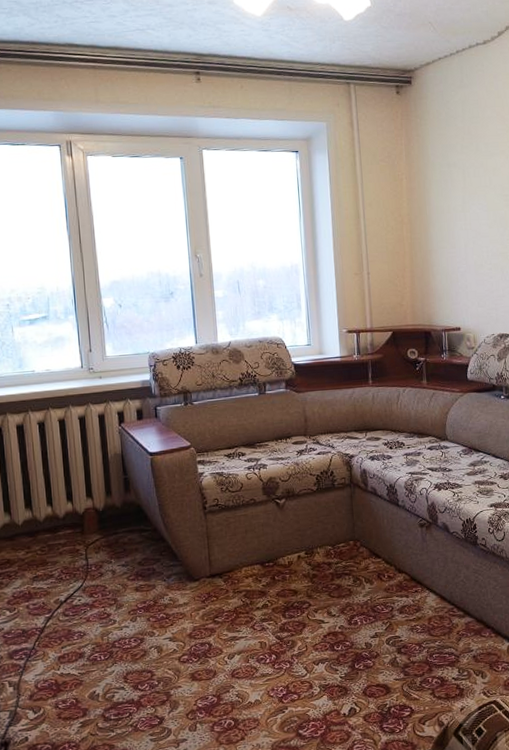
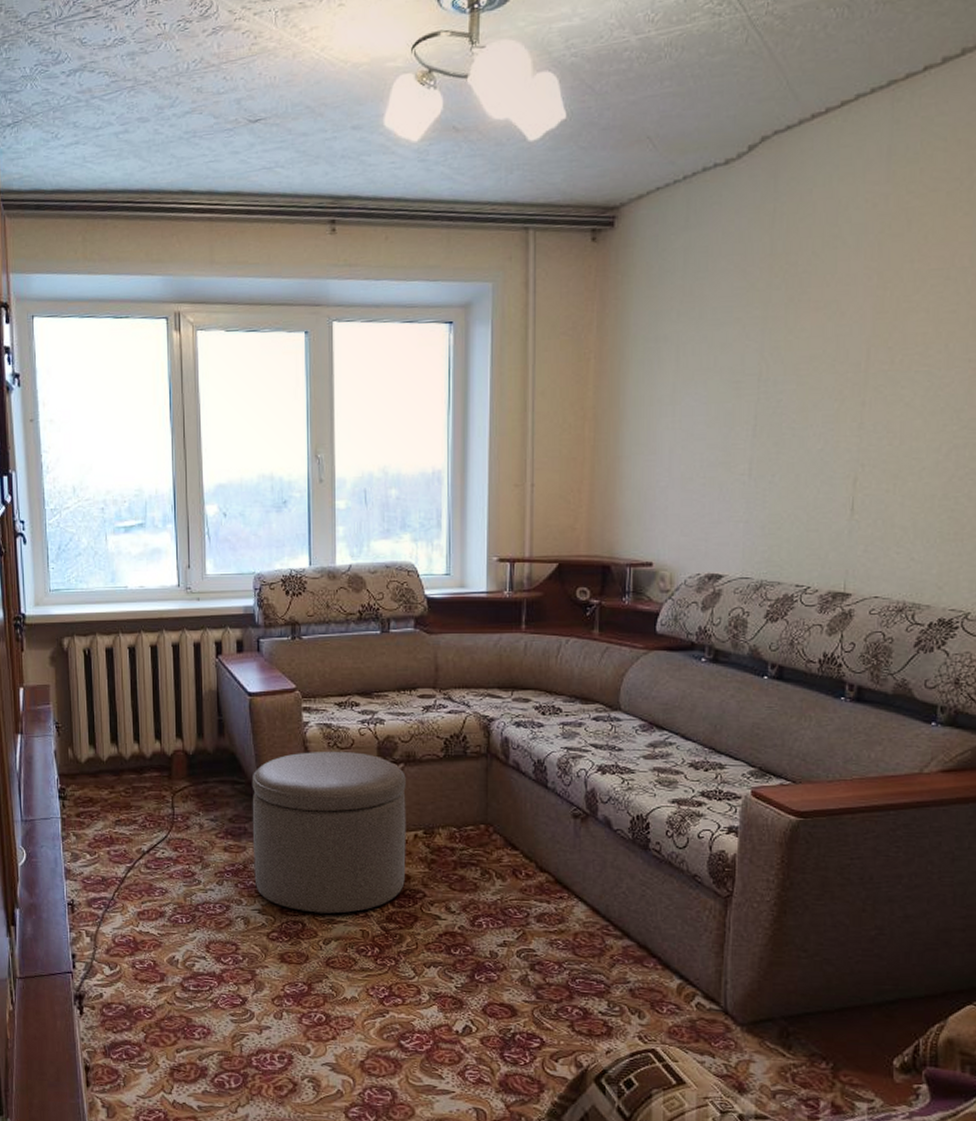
ottoman: none [157,493,293,634] -> present [251,751,406,914]

